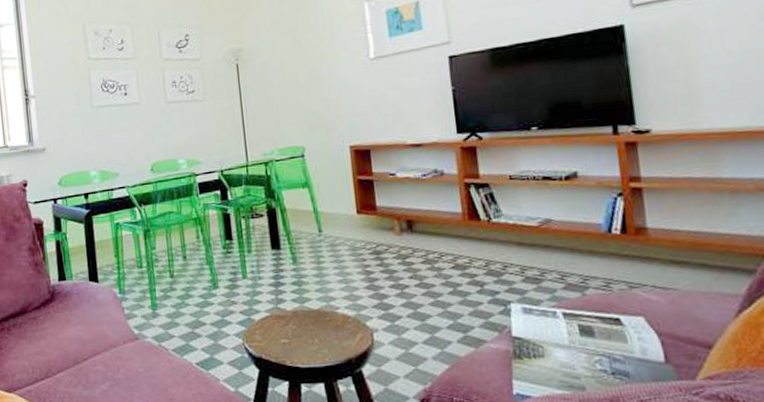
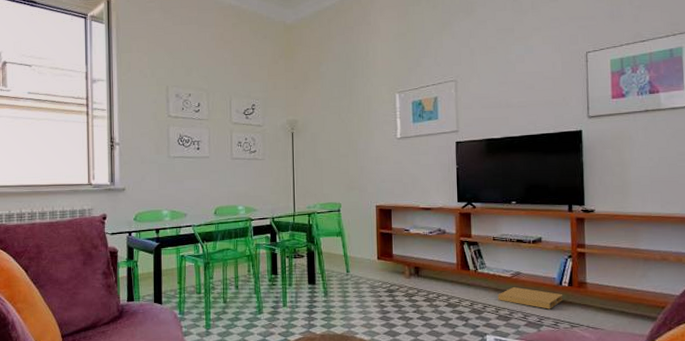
cardboard box: none [522,239,615,266] -> present [498,287,563,309]

